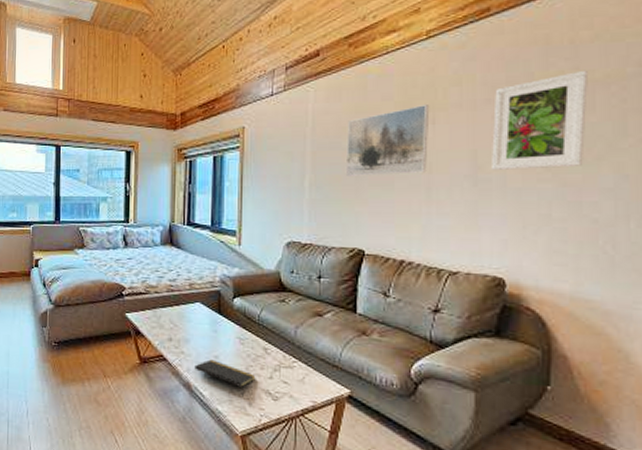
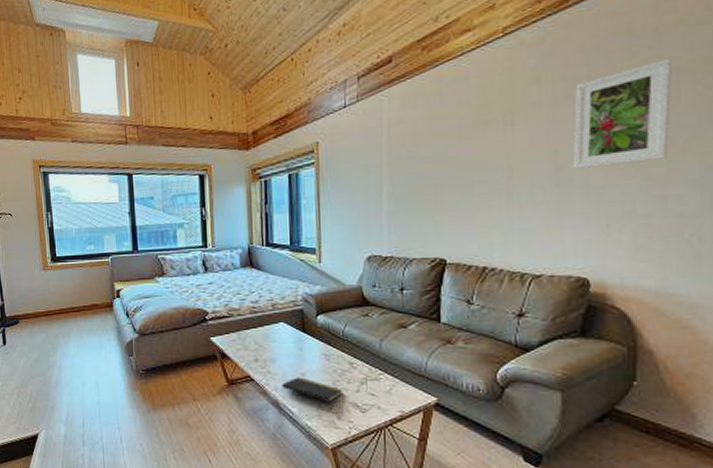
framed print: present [345,105,430,176] -> none [423,106,508,185]

